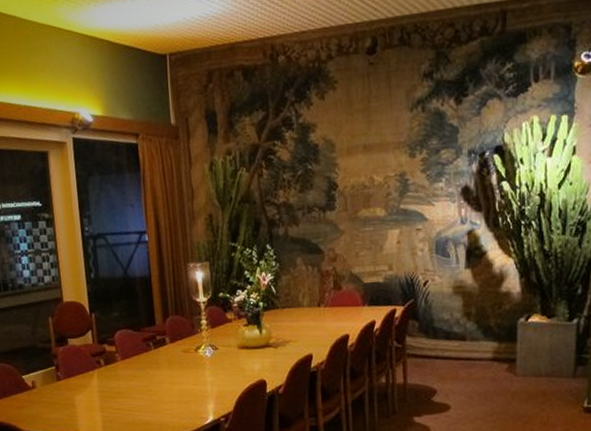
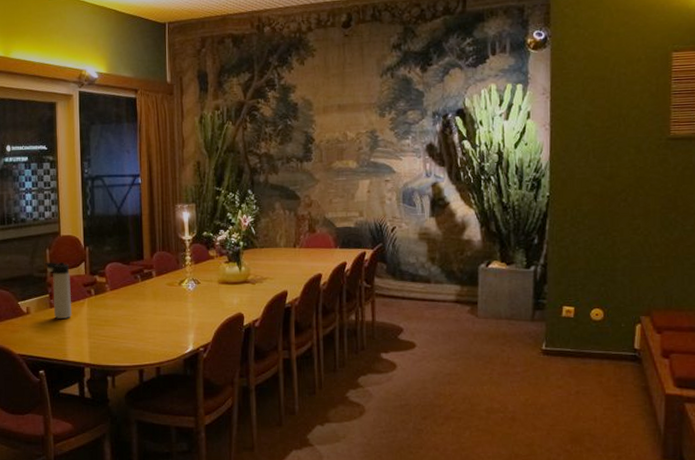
thermos bottle: none [48,331,82,392] -> present [45,262,73,319]

